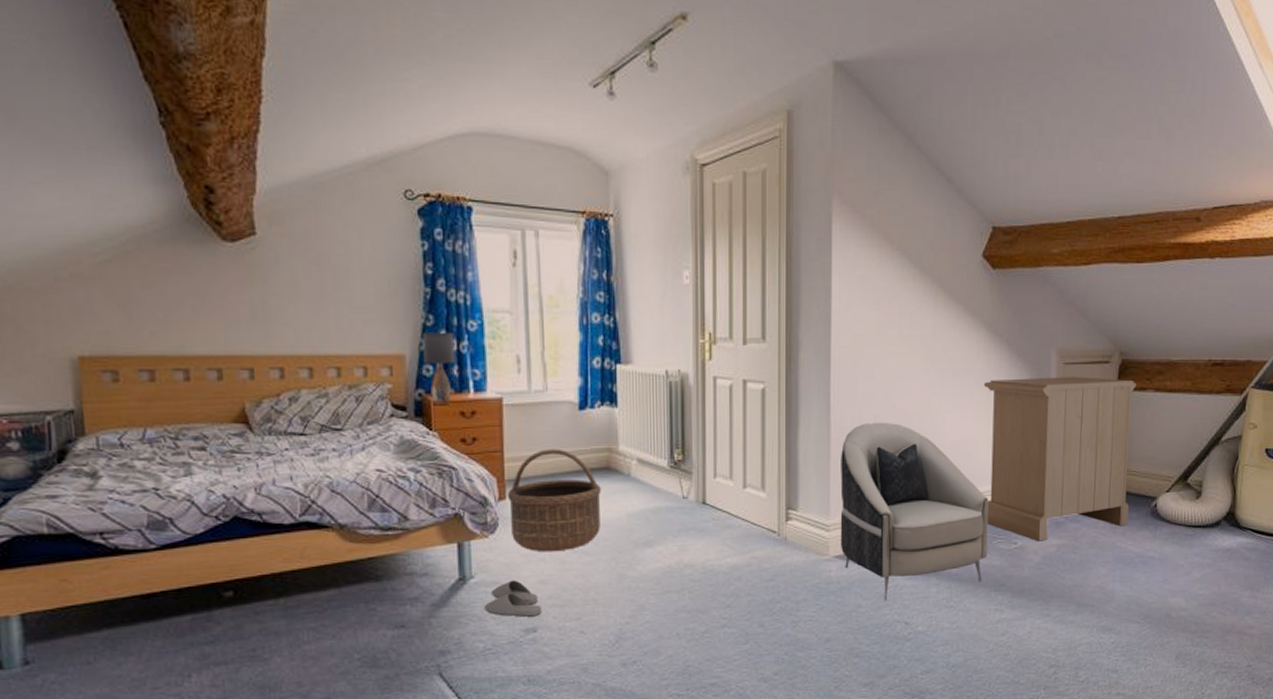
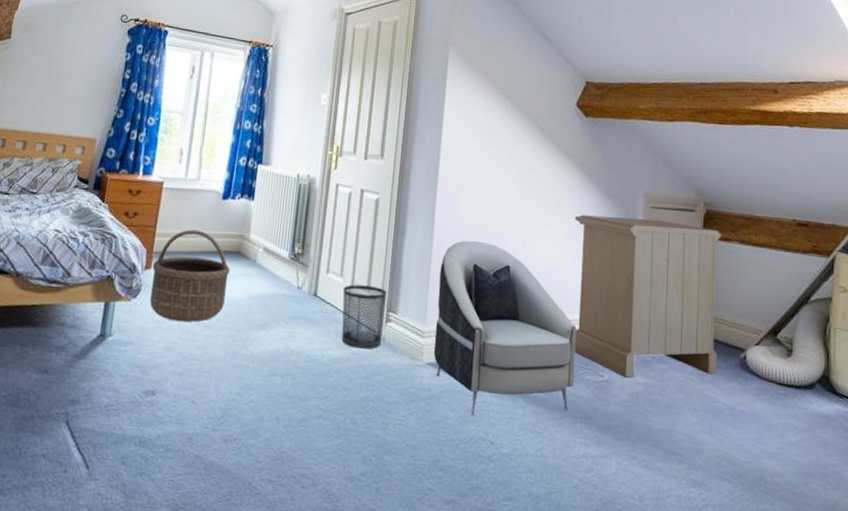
table lamp: present [422,332,456,406] -> none [109,122,136,183]
slippers: present [483,580,541,617] -> none [115,342,163,380]
waste bin: none [734,485,784,552] -> present [341,284,387,349]

